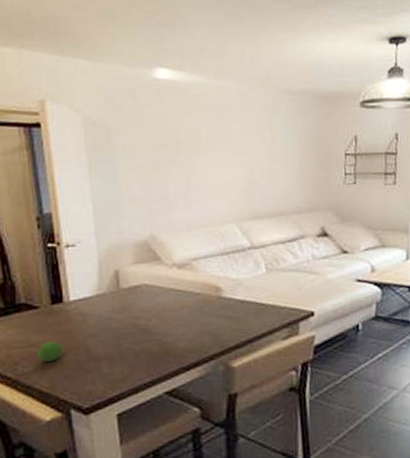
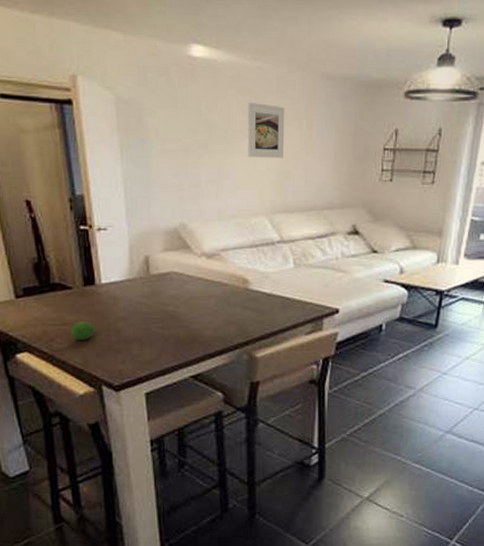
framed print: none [213,117,250,169] -> present [248,102,285,158]

